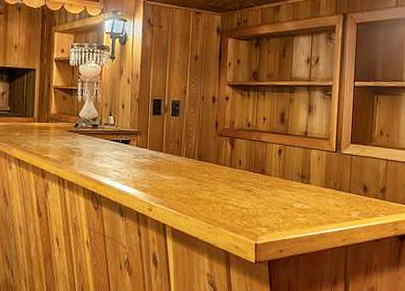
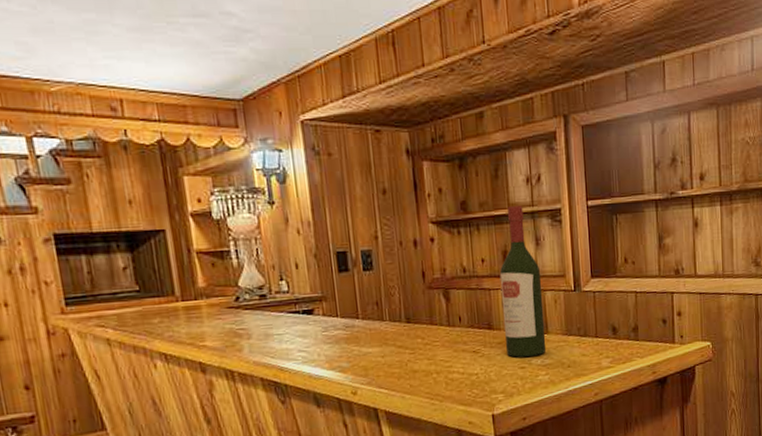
wine bottle: none [273,79,310,201] -> present [499,206,547,357]

